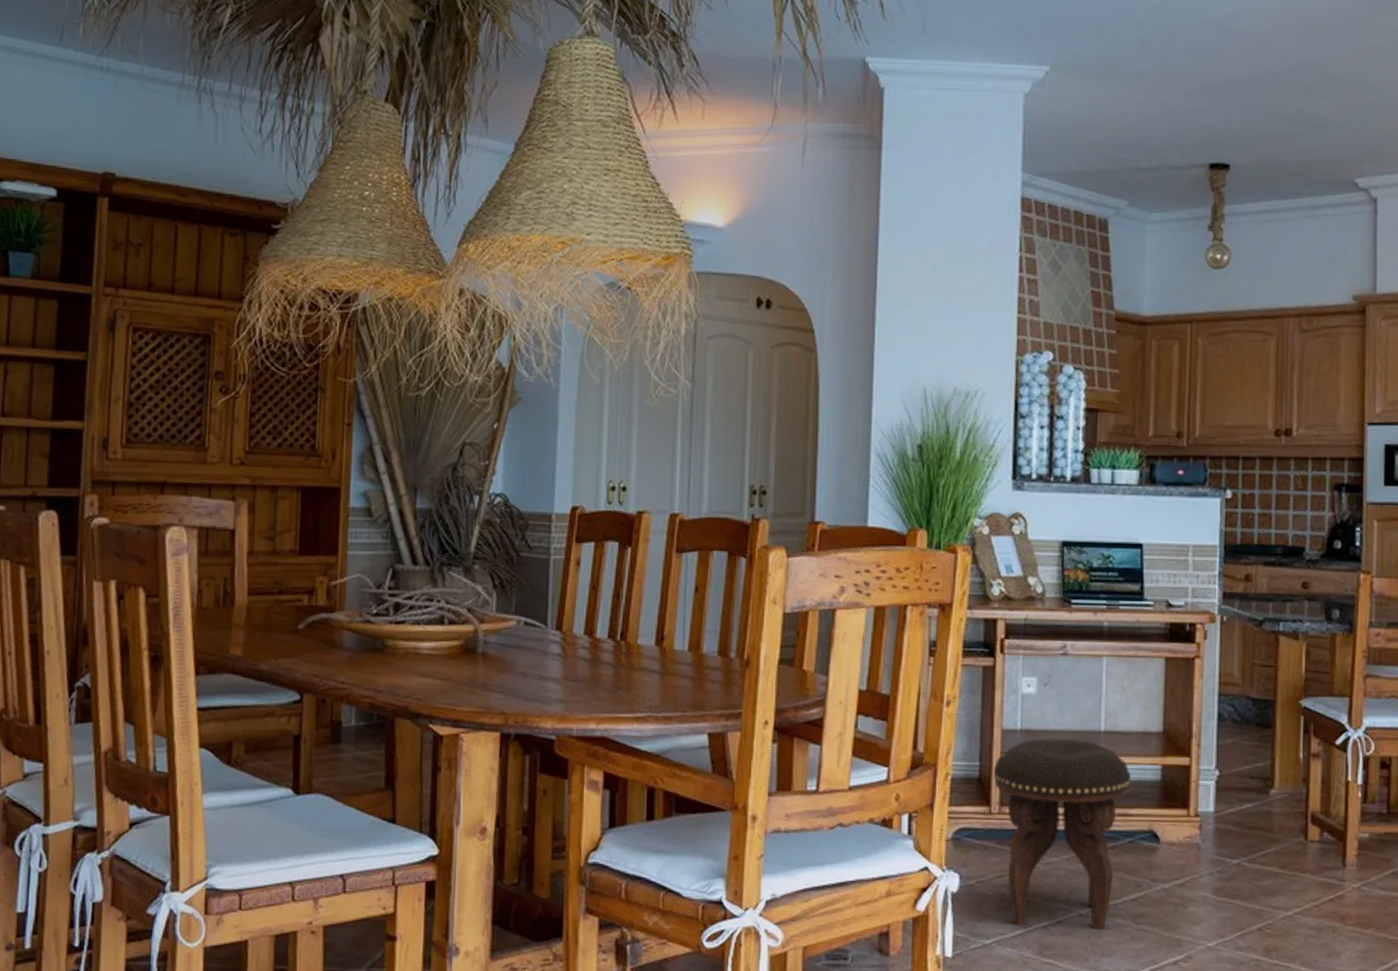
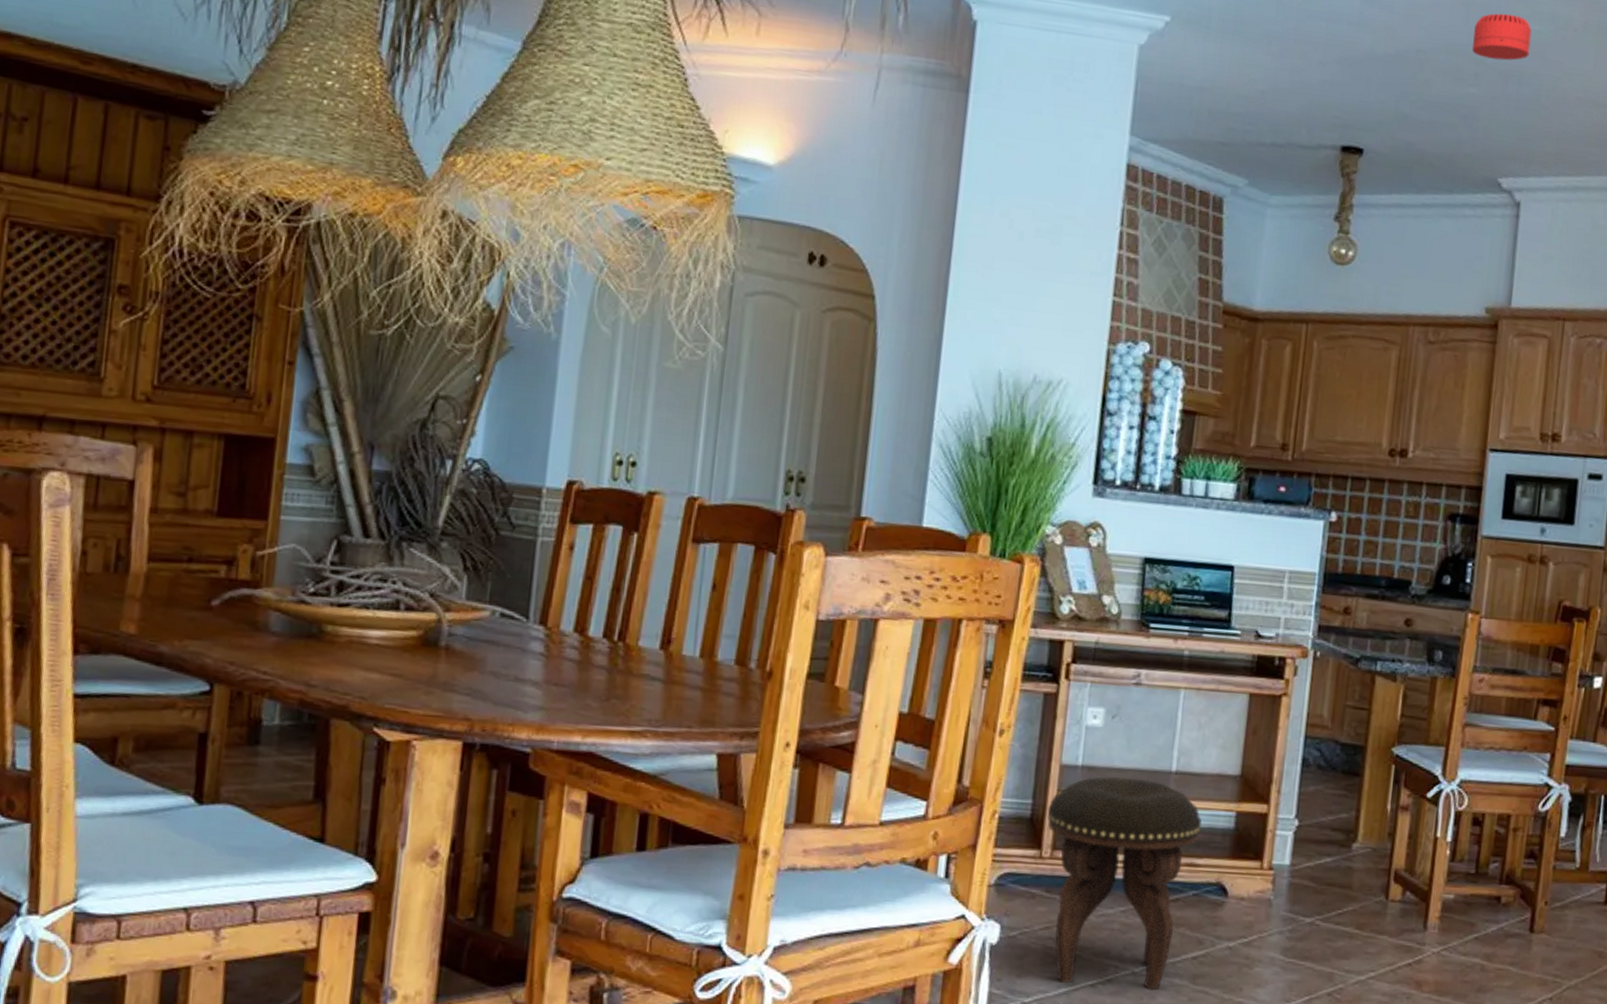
smoke detector: none [1321,32,1375,74] -> present [1472,13,1532,61]

